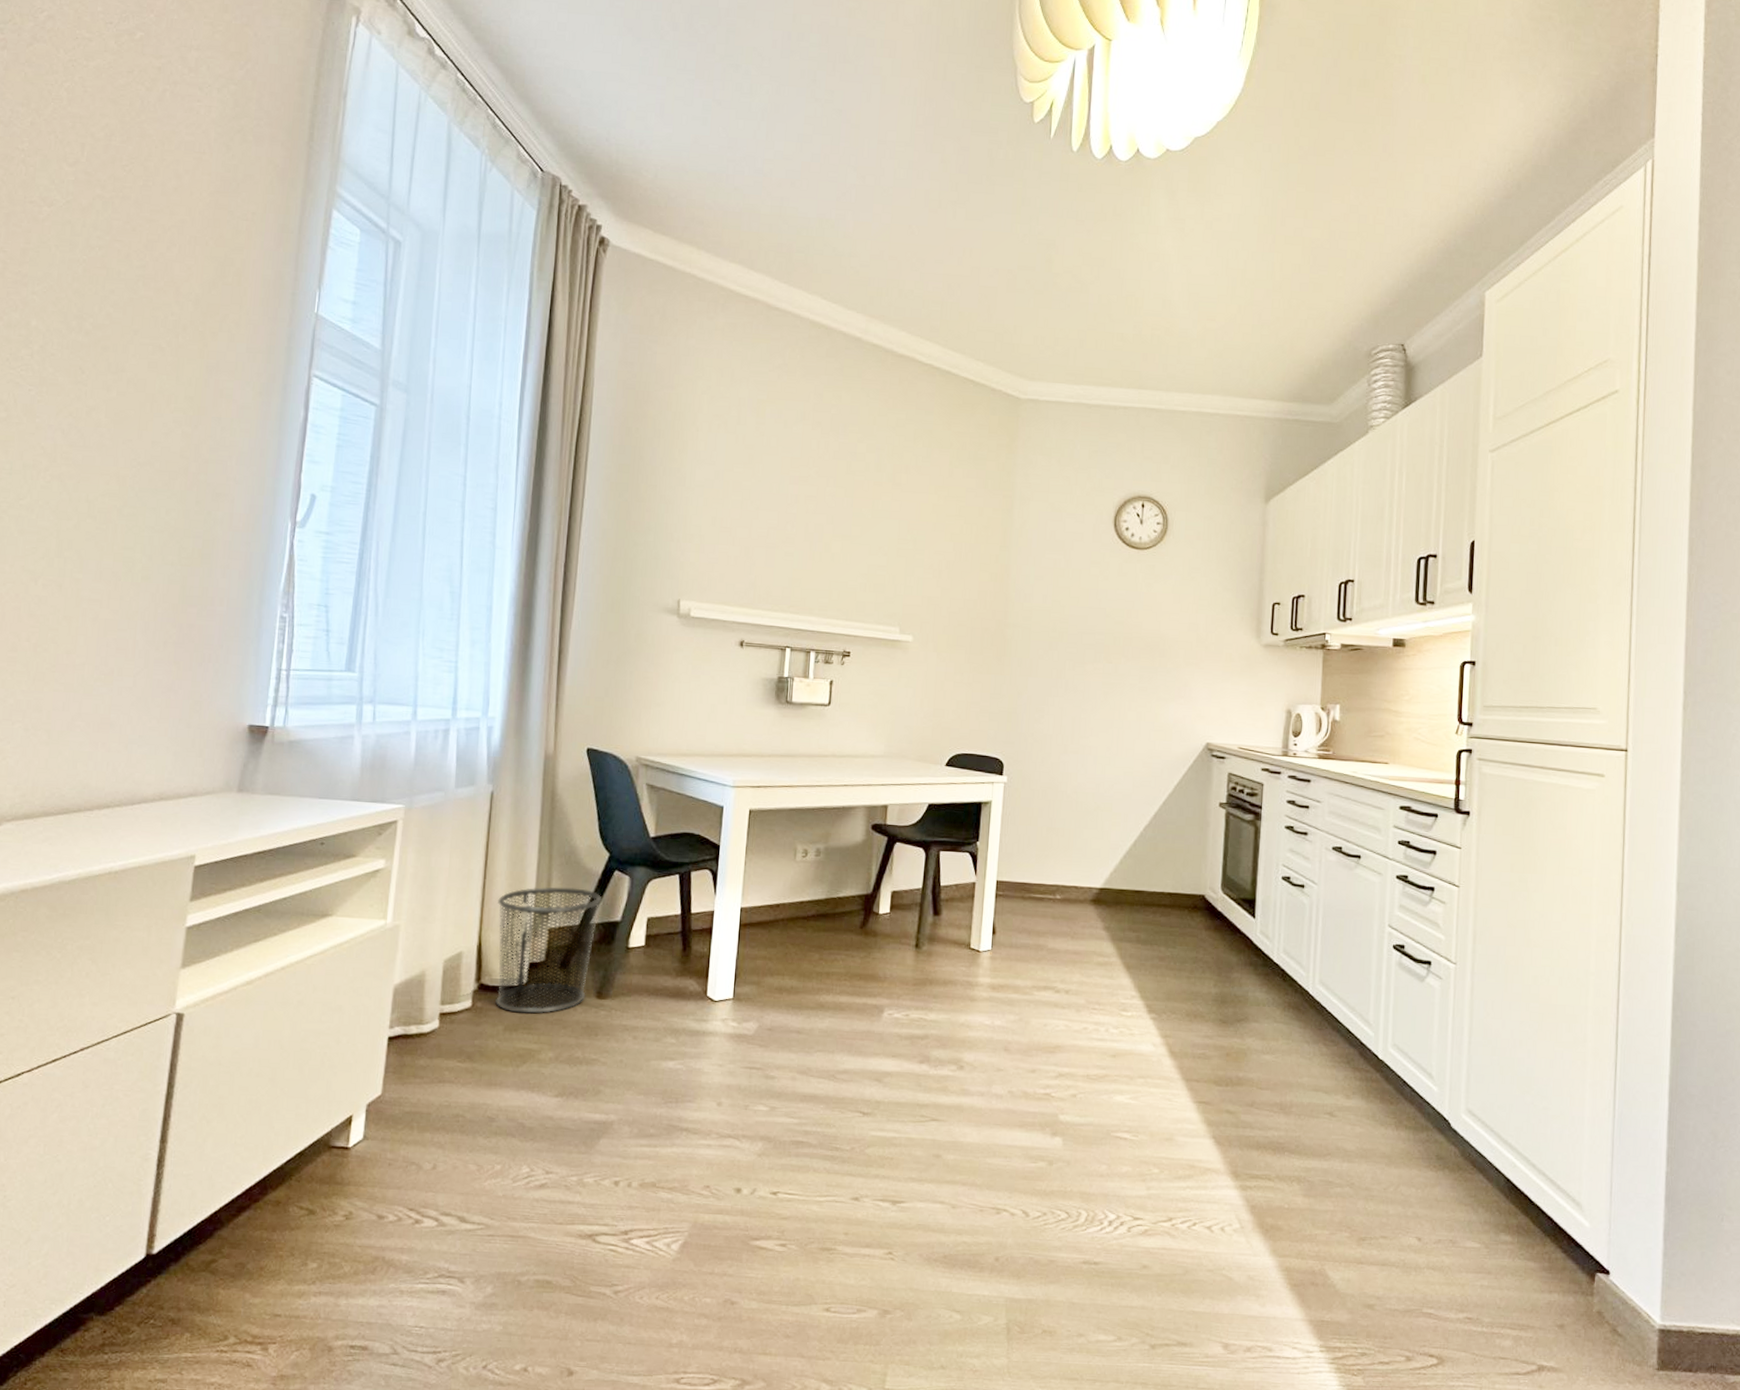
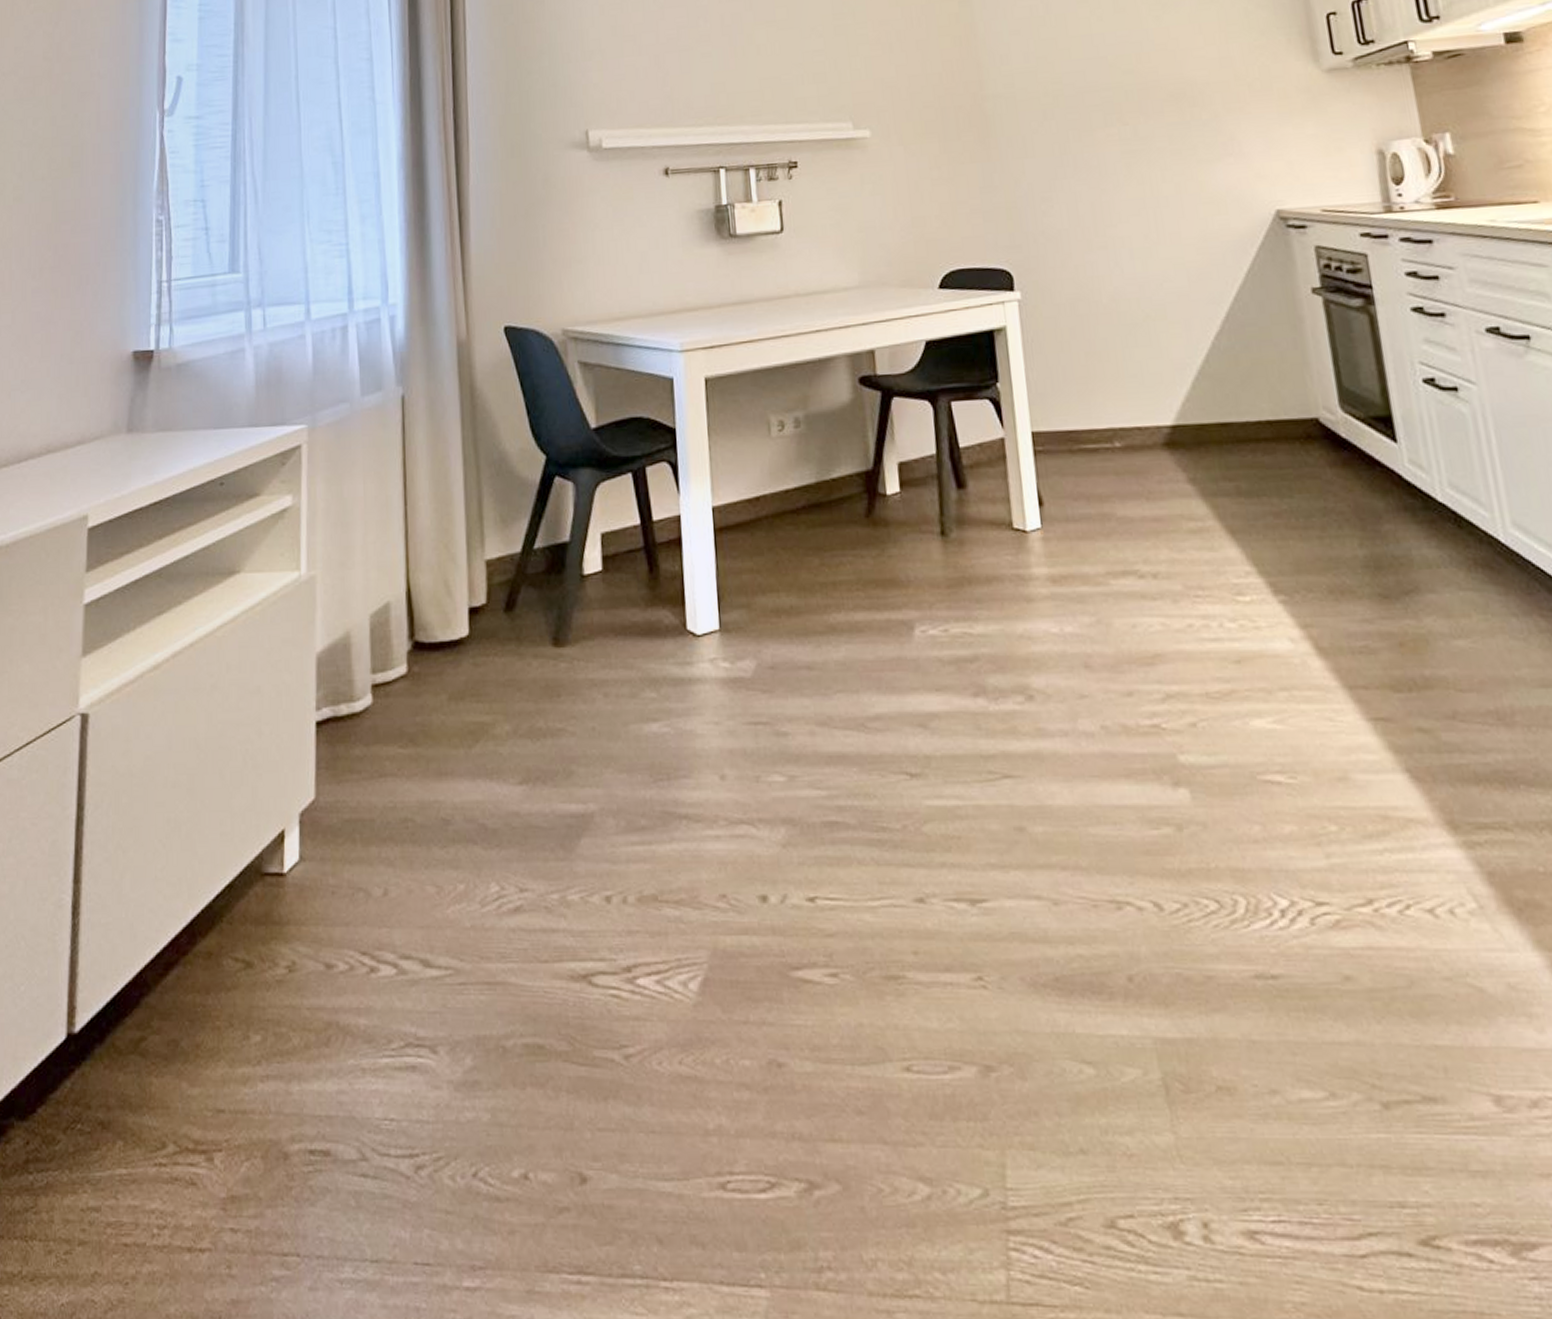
waste bin: present [496,887,602,1014] -> none [424,504,544,676]

